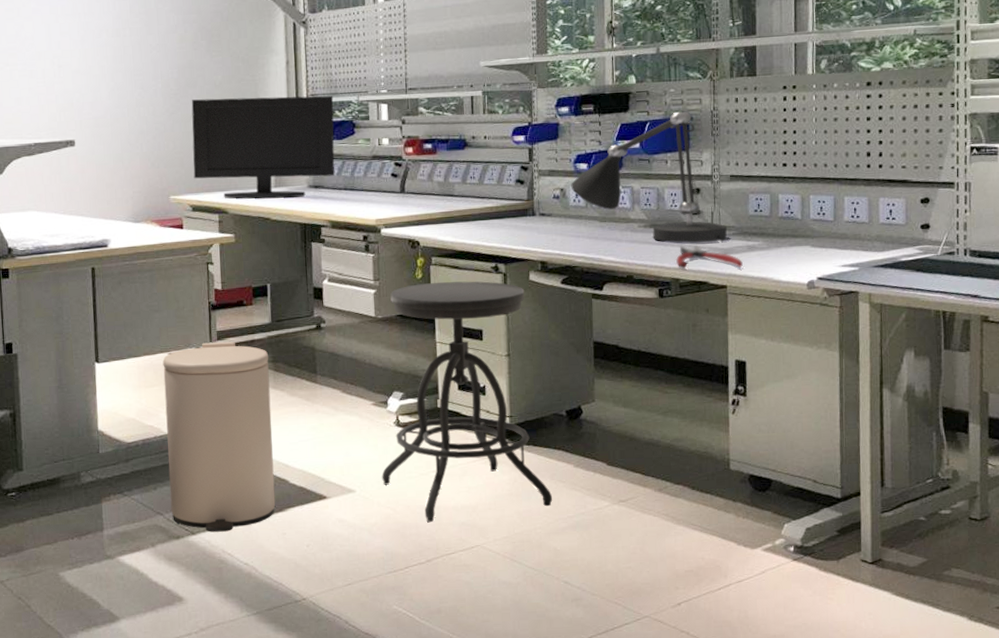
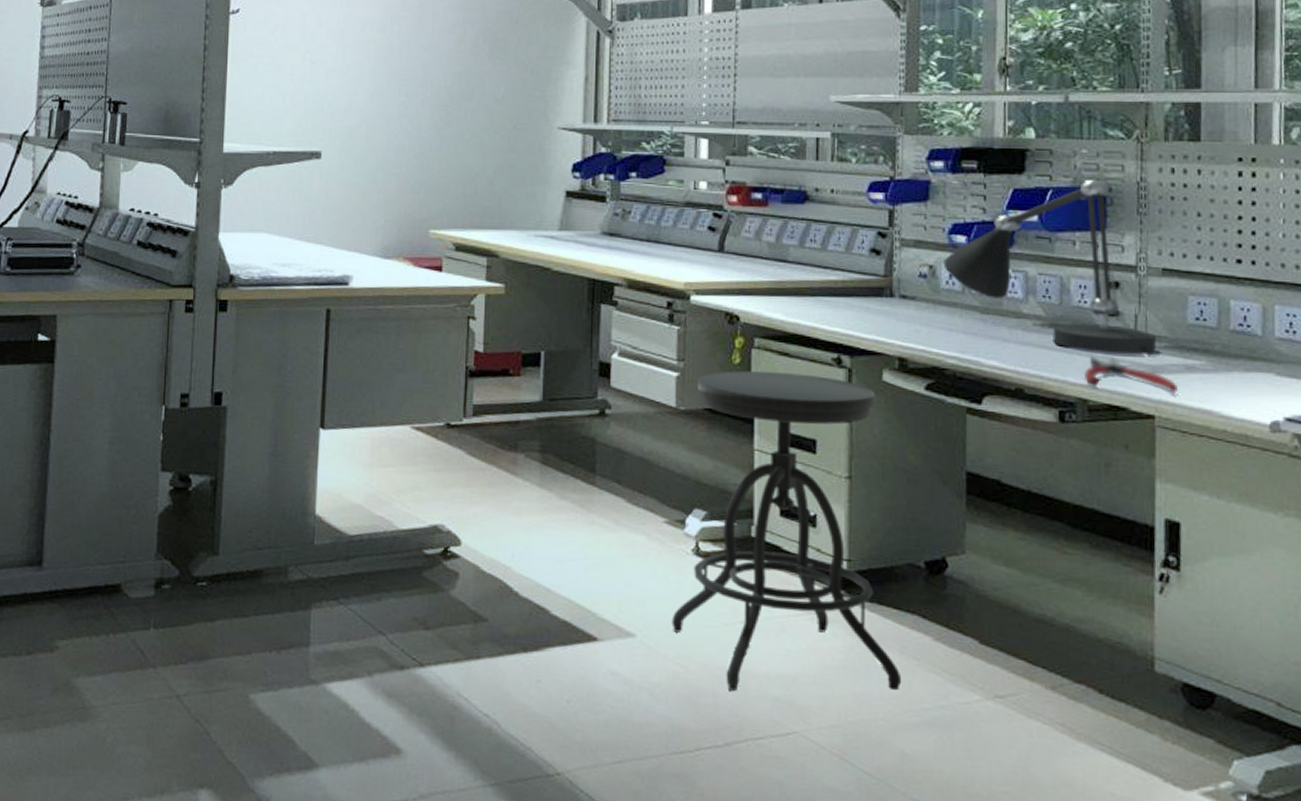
pedal bin: present [162,341,276,532] -> none [396,417,536,669]
monitor: present [191,95,335,199] -> none [460,115,641,245]

